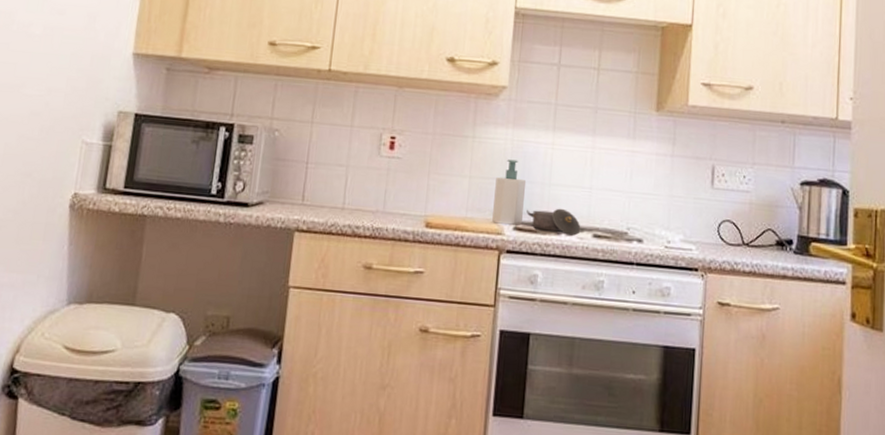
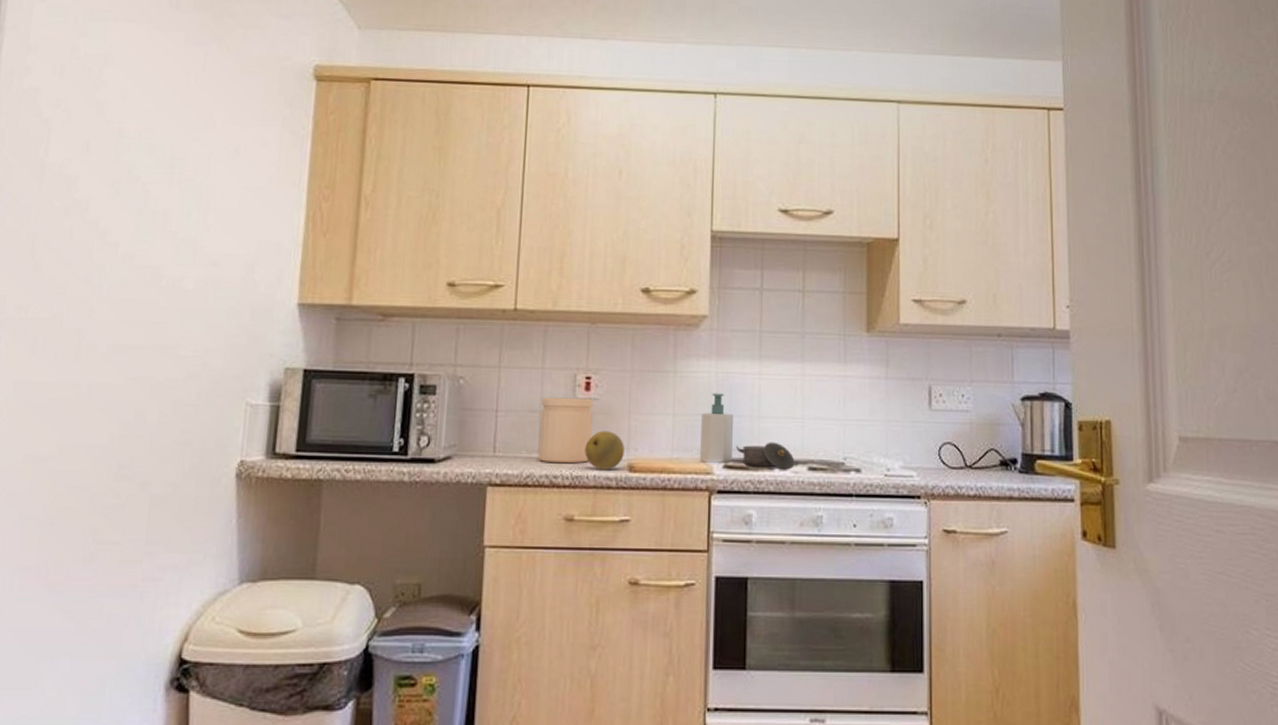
jar: none [343,153,397,217] -> present [538,397,594,464]
fruit: none [386,187,423,225] -> present [585,431,624,470]

